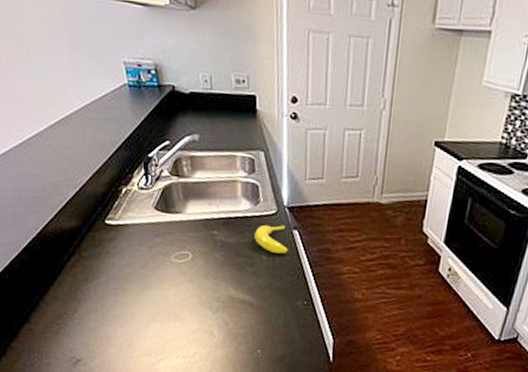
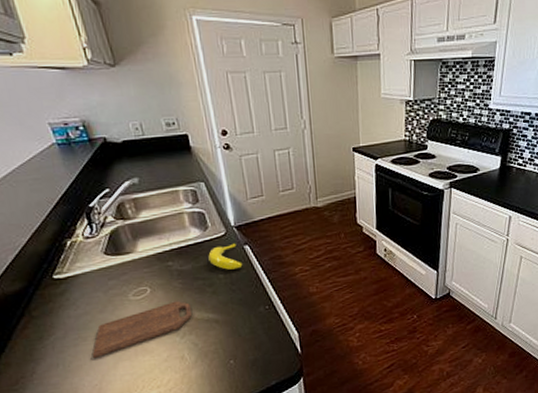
cutting board: none [128,273,228,313] -> present [92,300,192,359]

